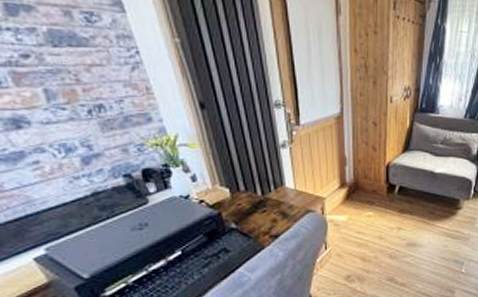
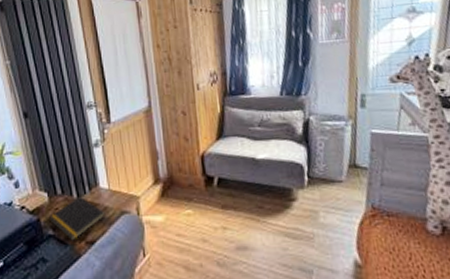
notepad: none [232,194,291,234] -> present [49,196,106,241]

